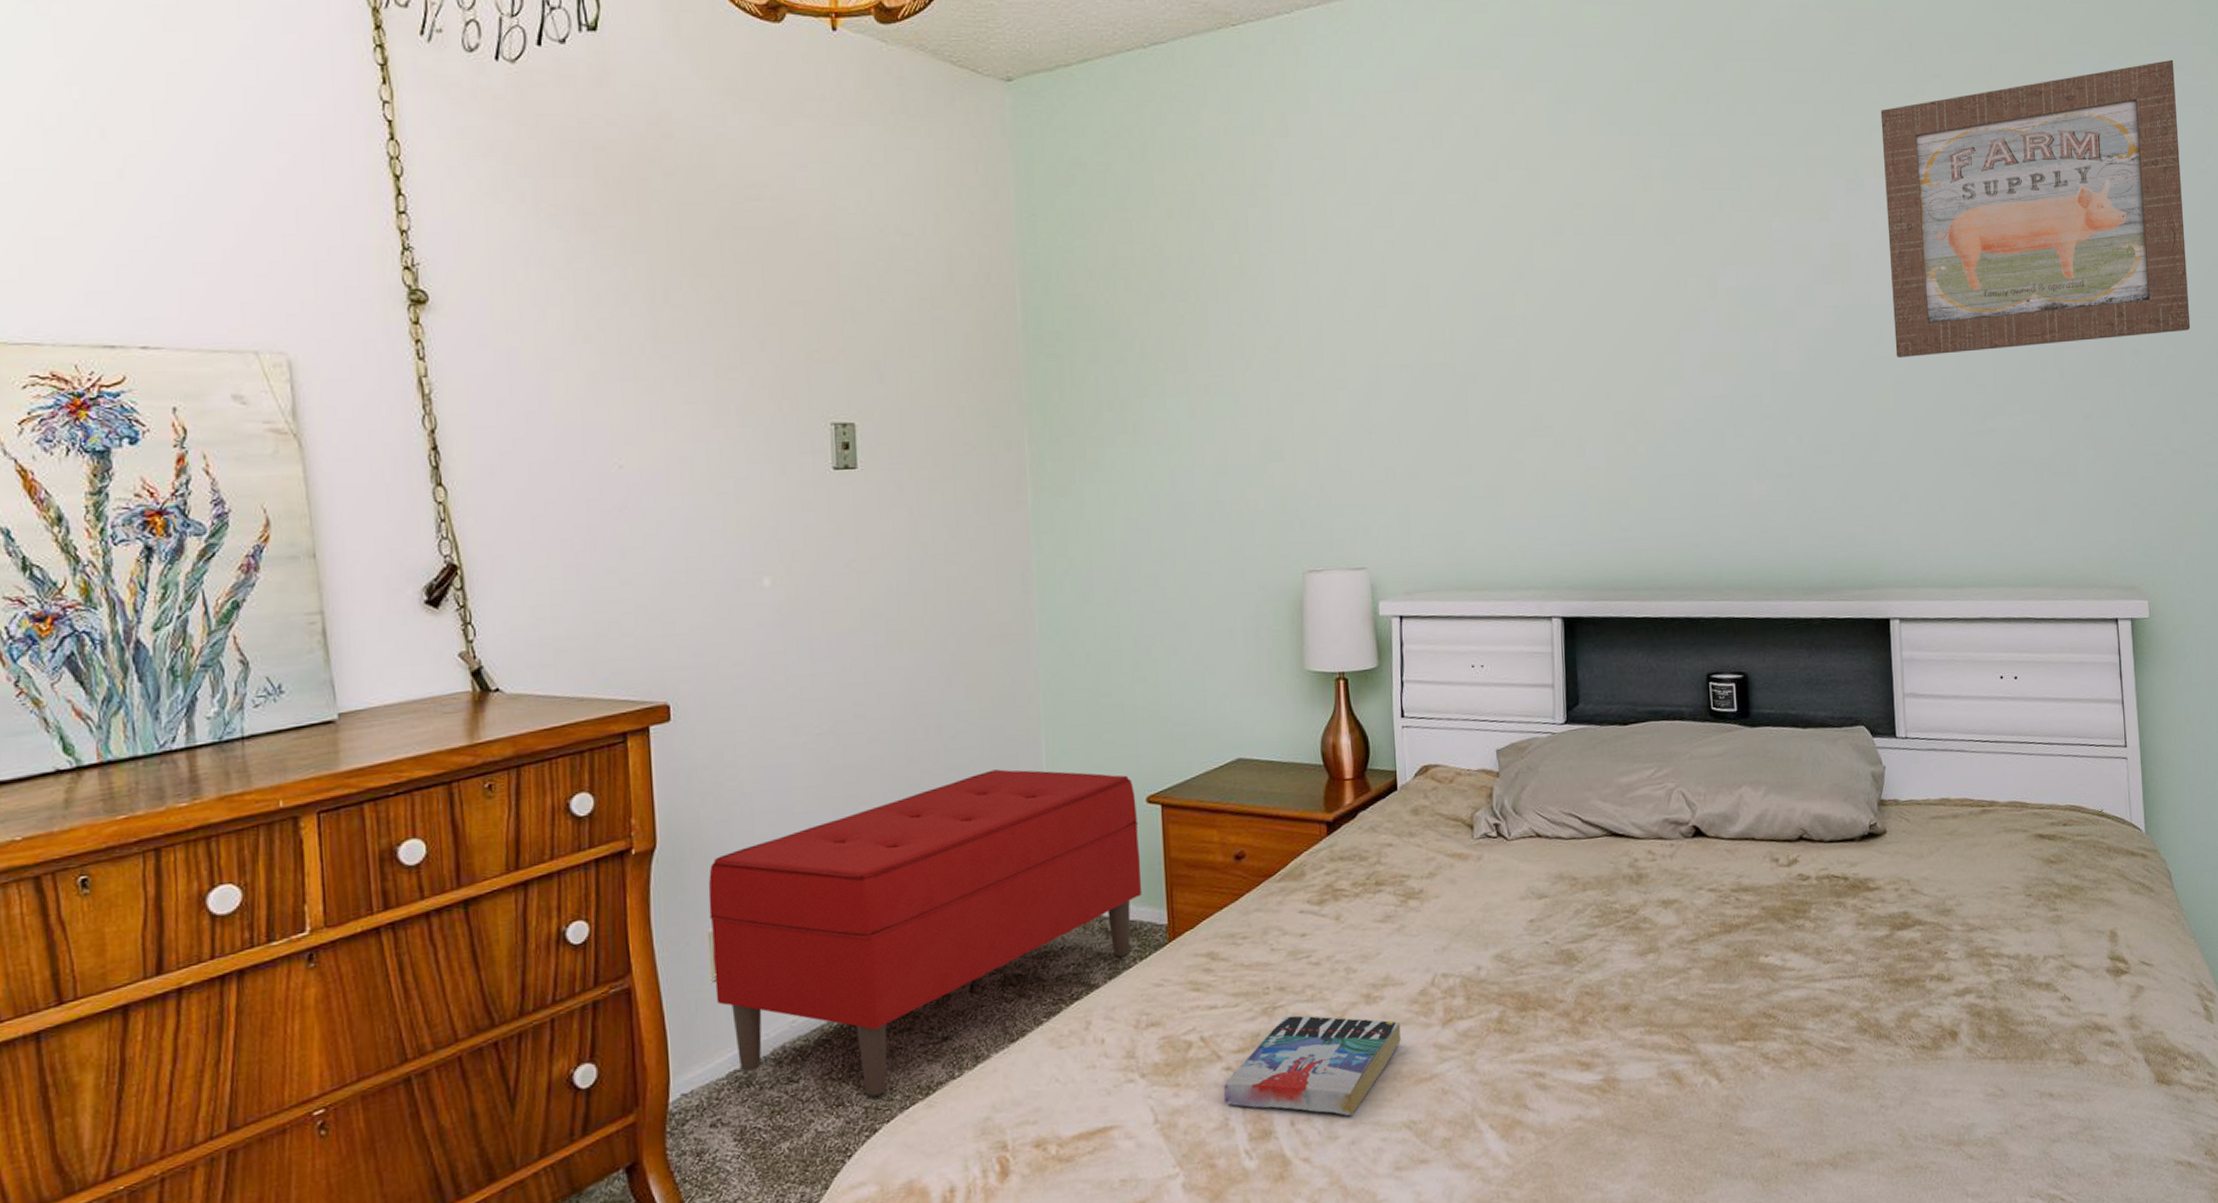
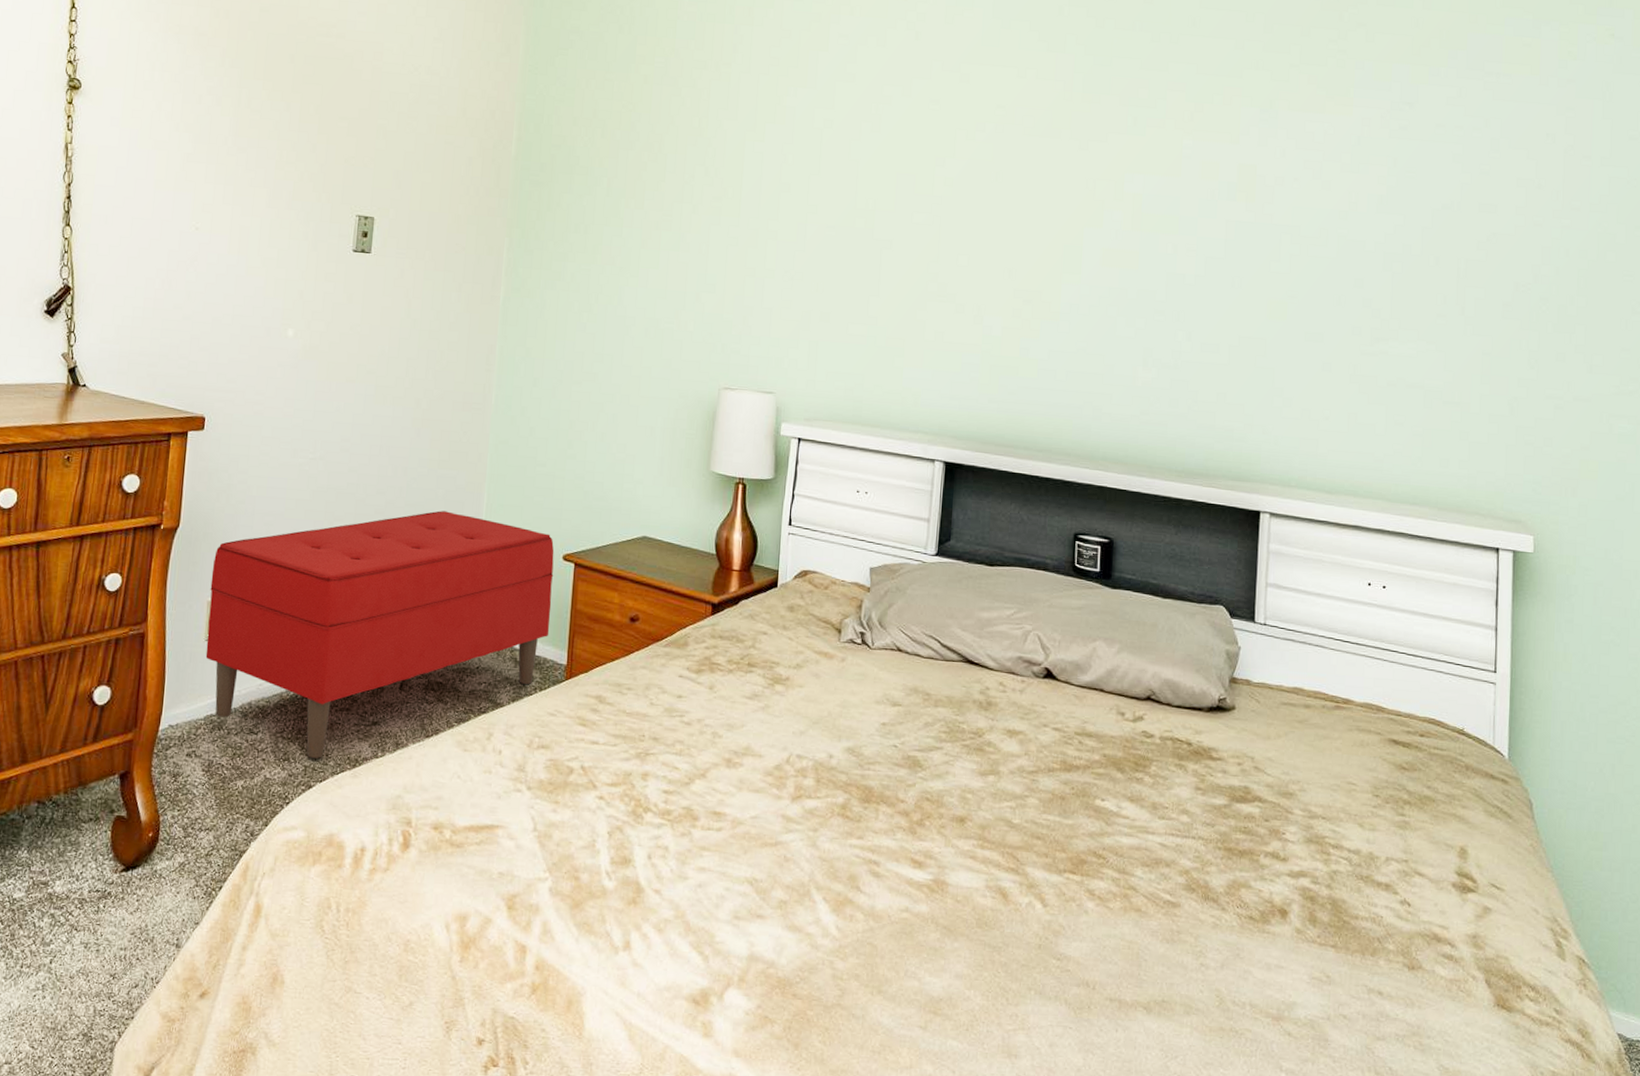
book: present [1224,1015,1401,1116] -> none [594,762,755,862]
wall art: present [1880,59,2191,359] -> none [1292,30,1612,286]

